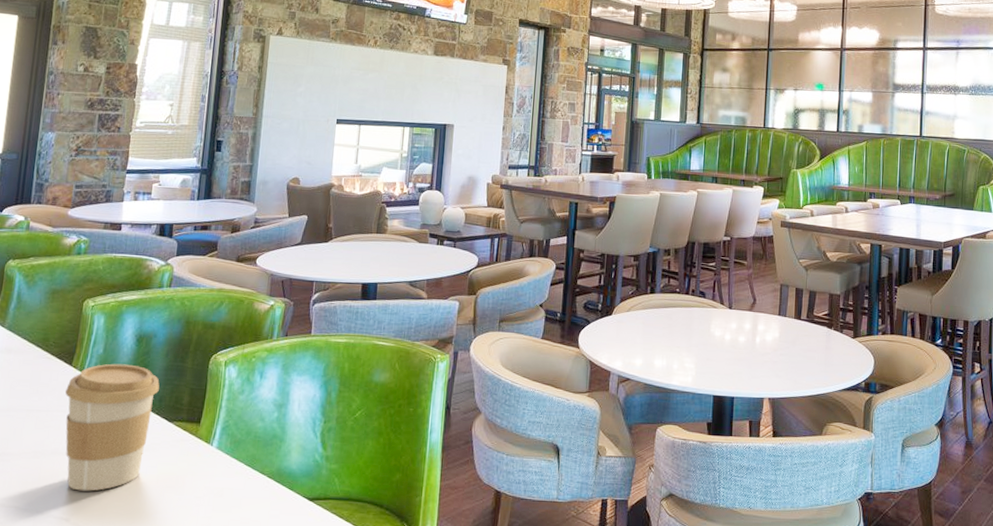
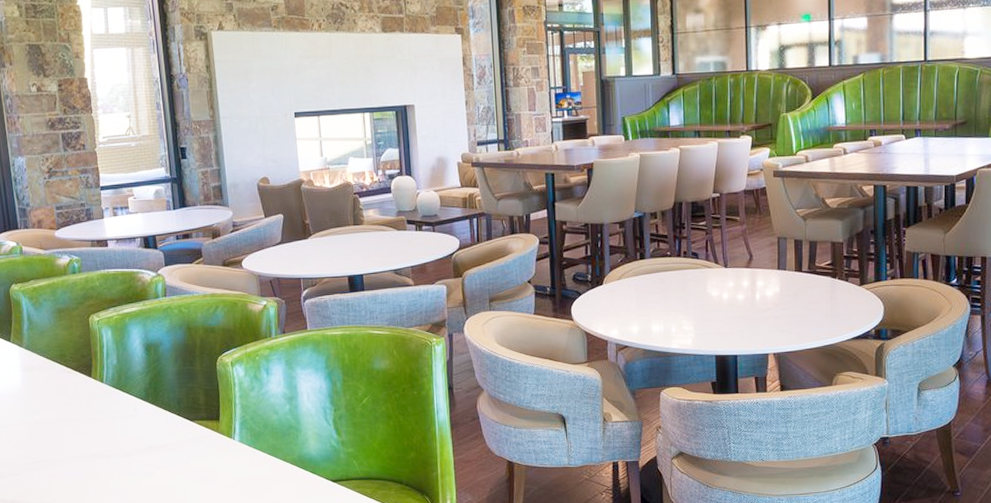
coffee cup: present [65,363,160,491] -> none [91,372,175,488]

